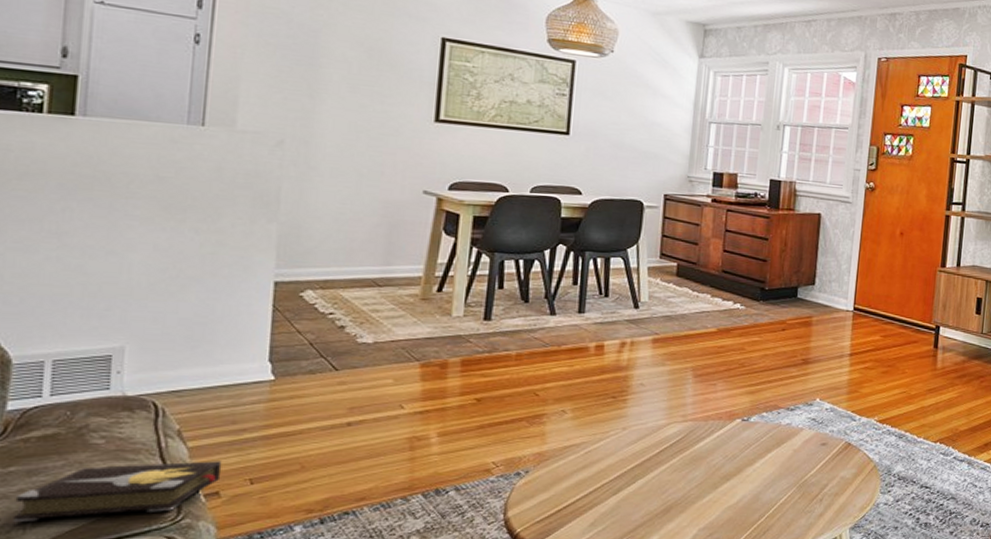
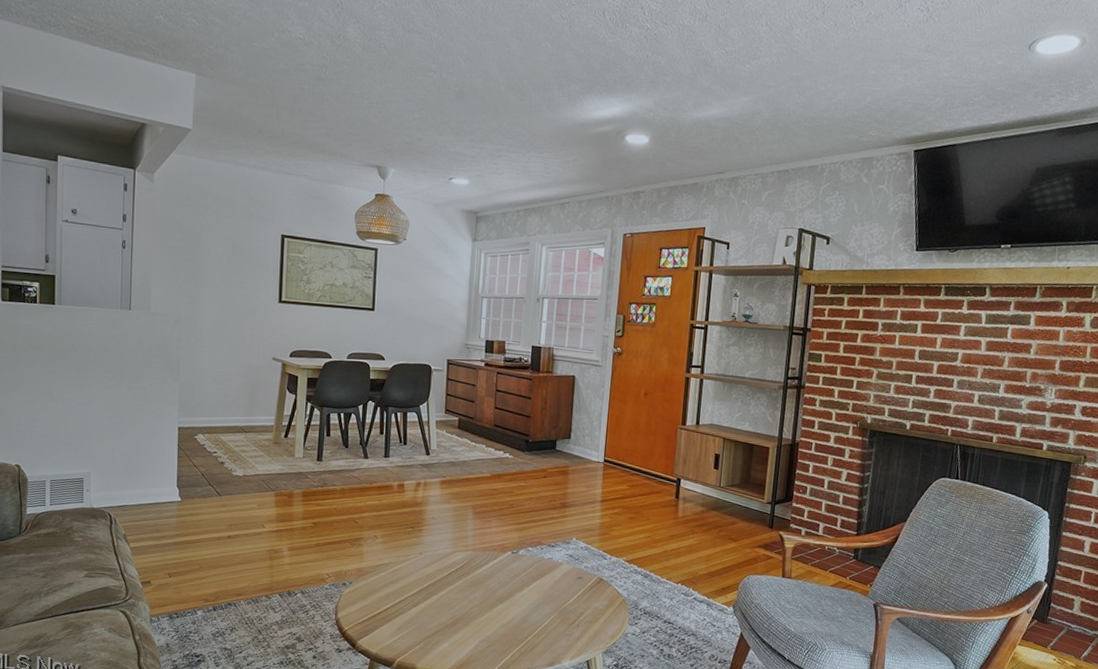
hardback book: present [13,461,222,523] -> none [34,557,151,593]

